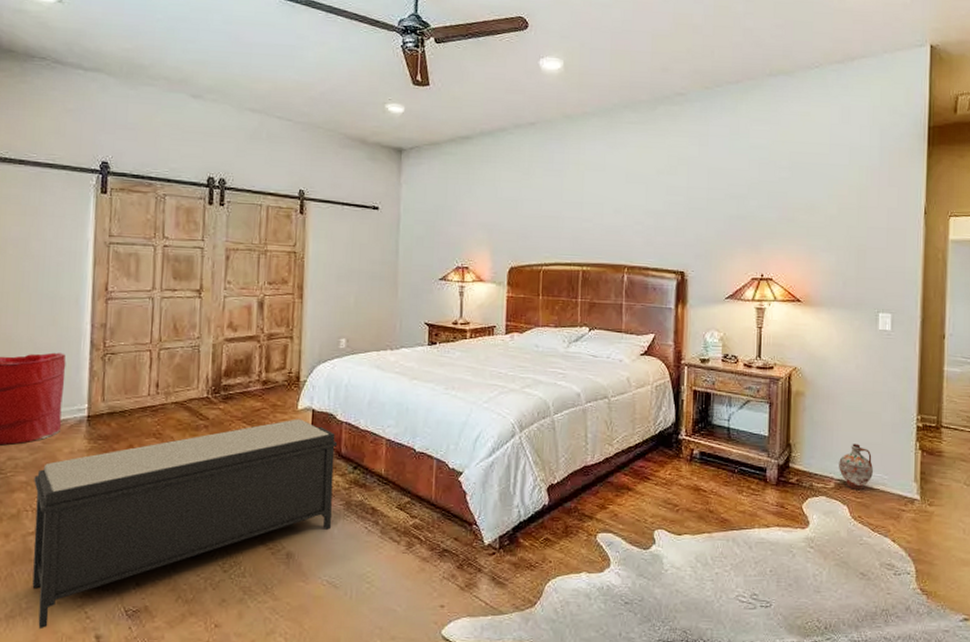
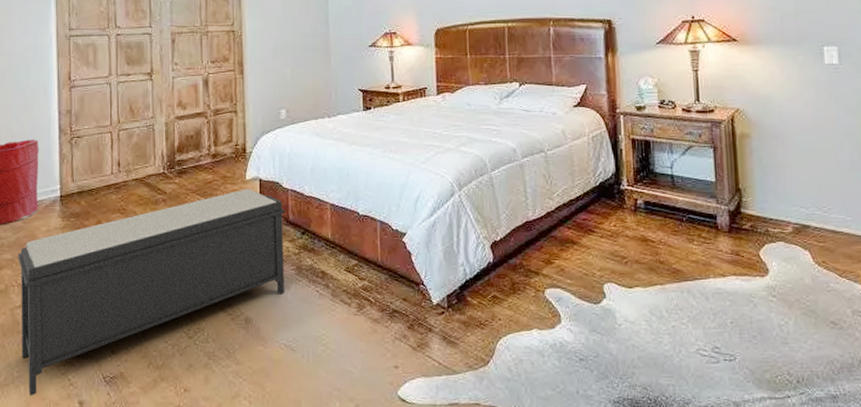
ceramic jug: present [839,443,873,490] -> none [795,185,834,233]

